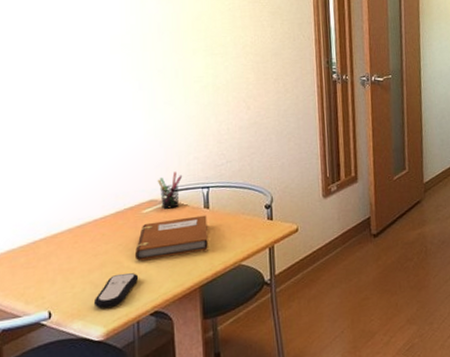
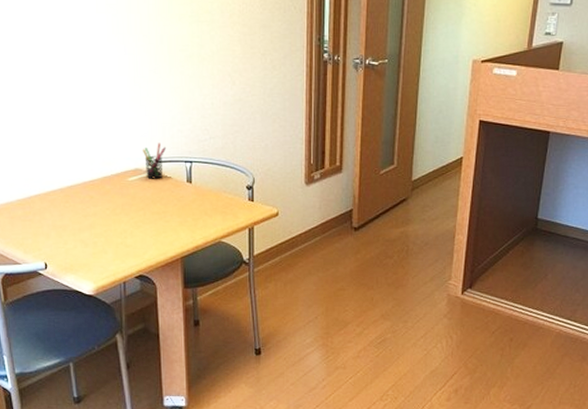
remote control: present [93,273,139,309] -> none [84,236,125,266]
notebook: present [134,215,208,261] -> none [121,189,190,227]

